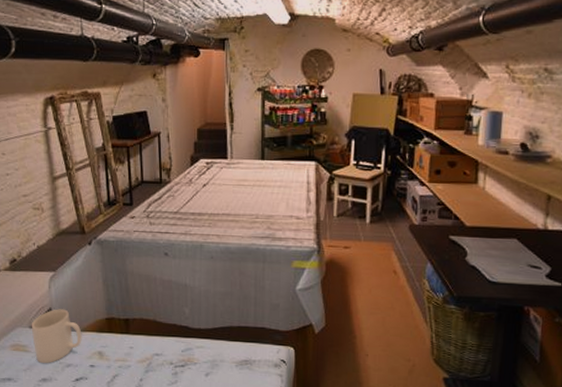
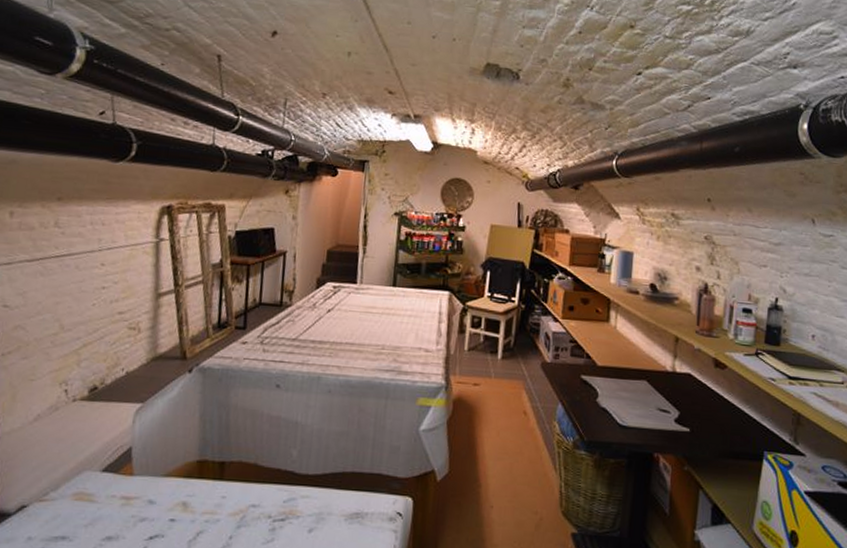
mug: present [31,309,83,364] -> none [102,448,166,518]

